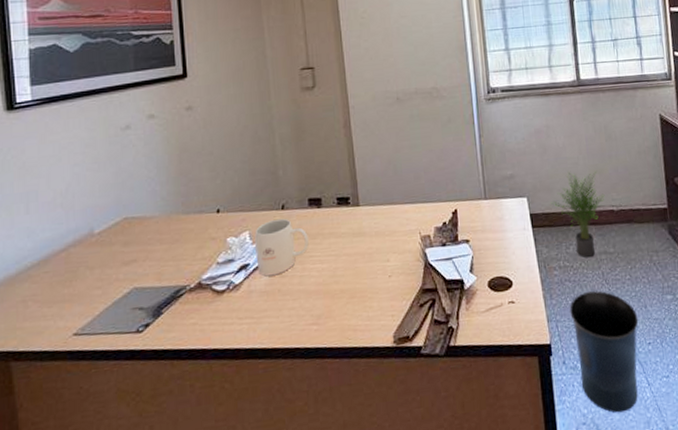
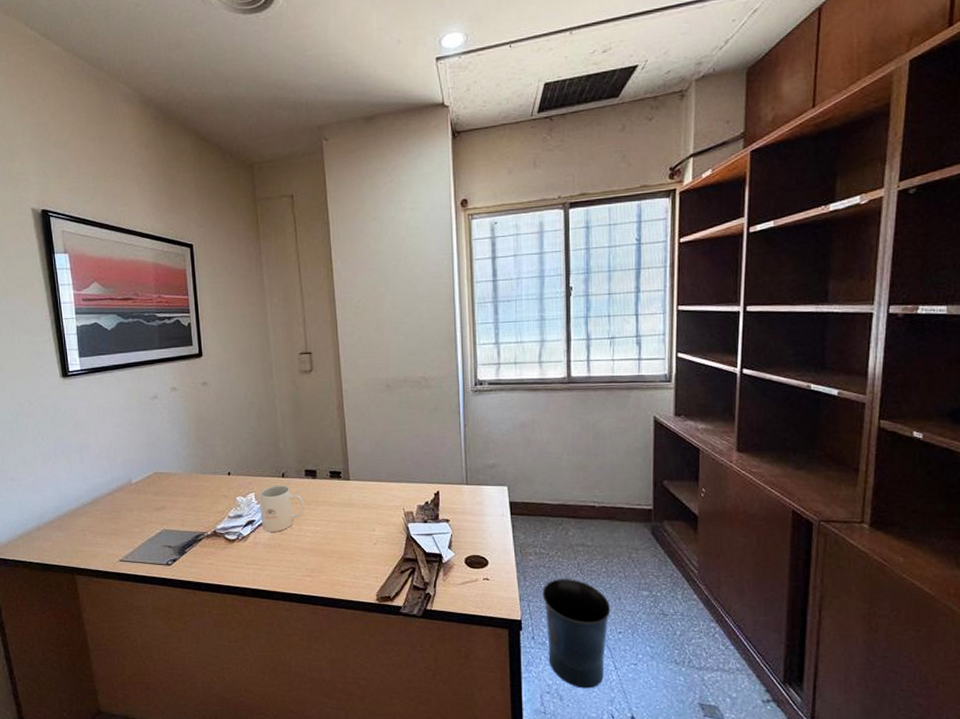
potted plant: present [550,172,605,258] -> none [530,466,587,548]

